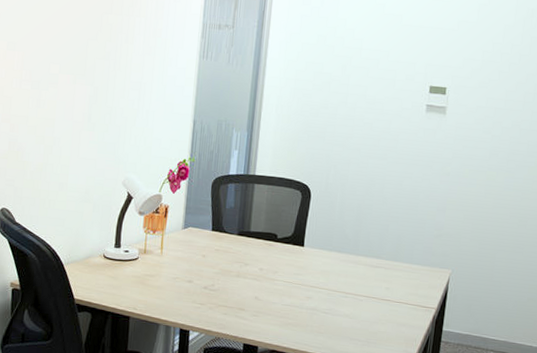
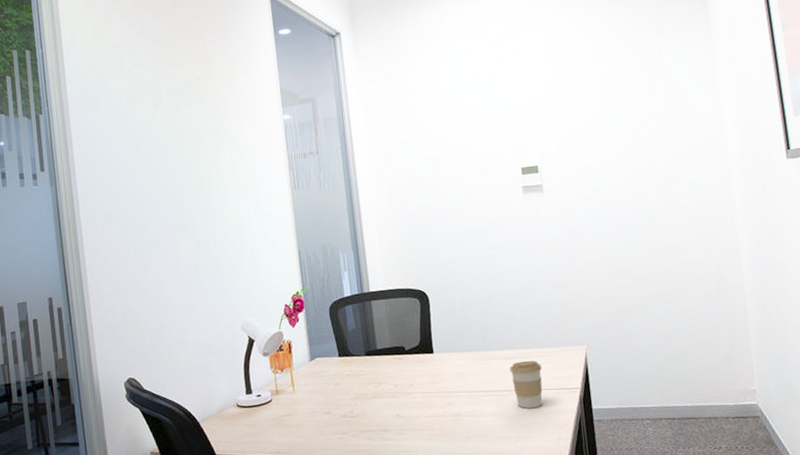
coffee cup: none [373,272,405,319] -> present [510,360,543,409]

